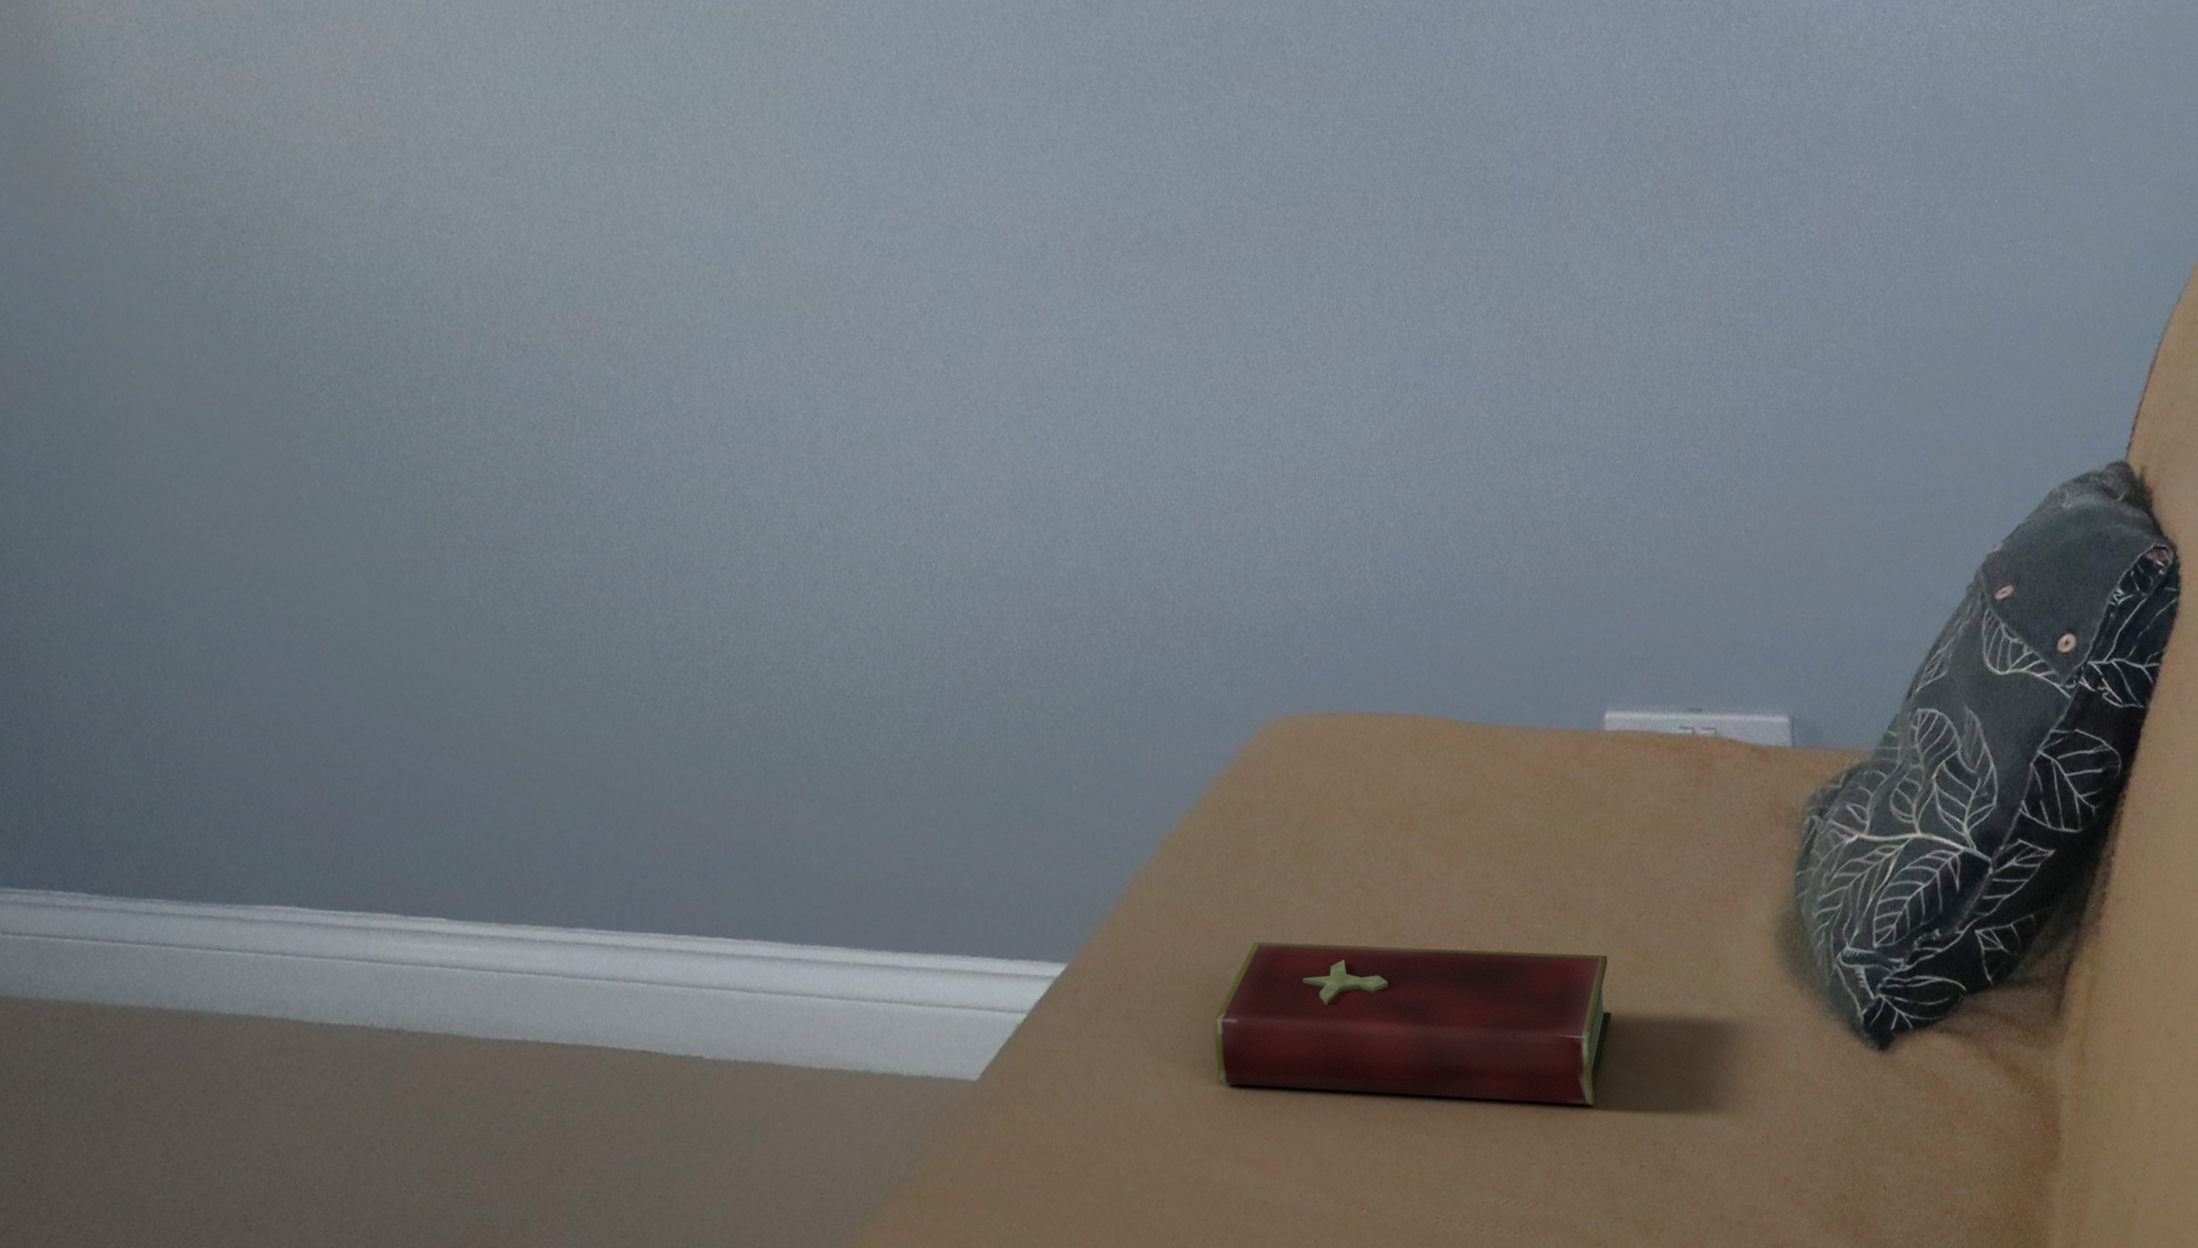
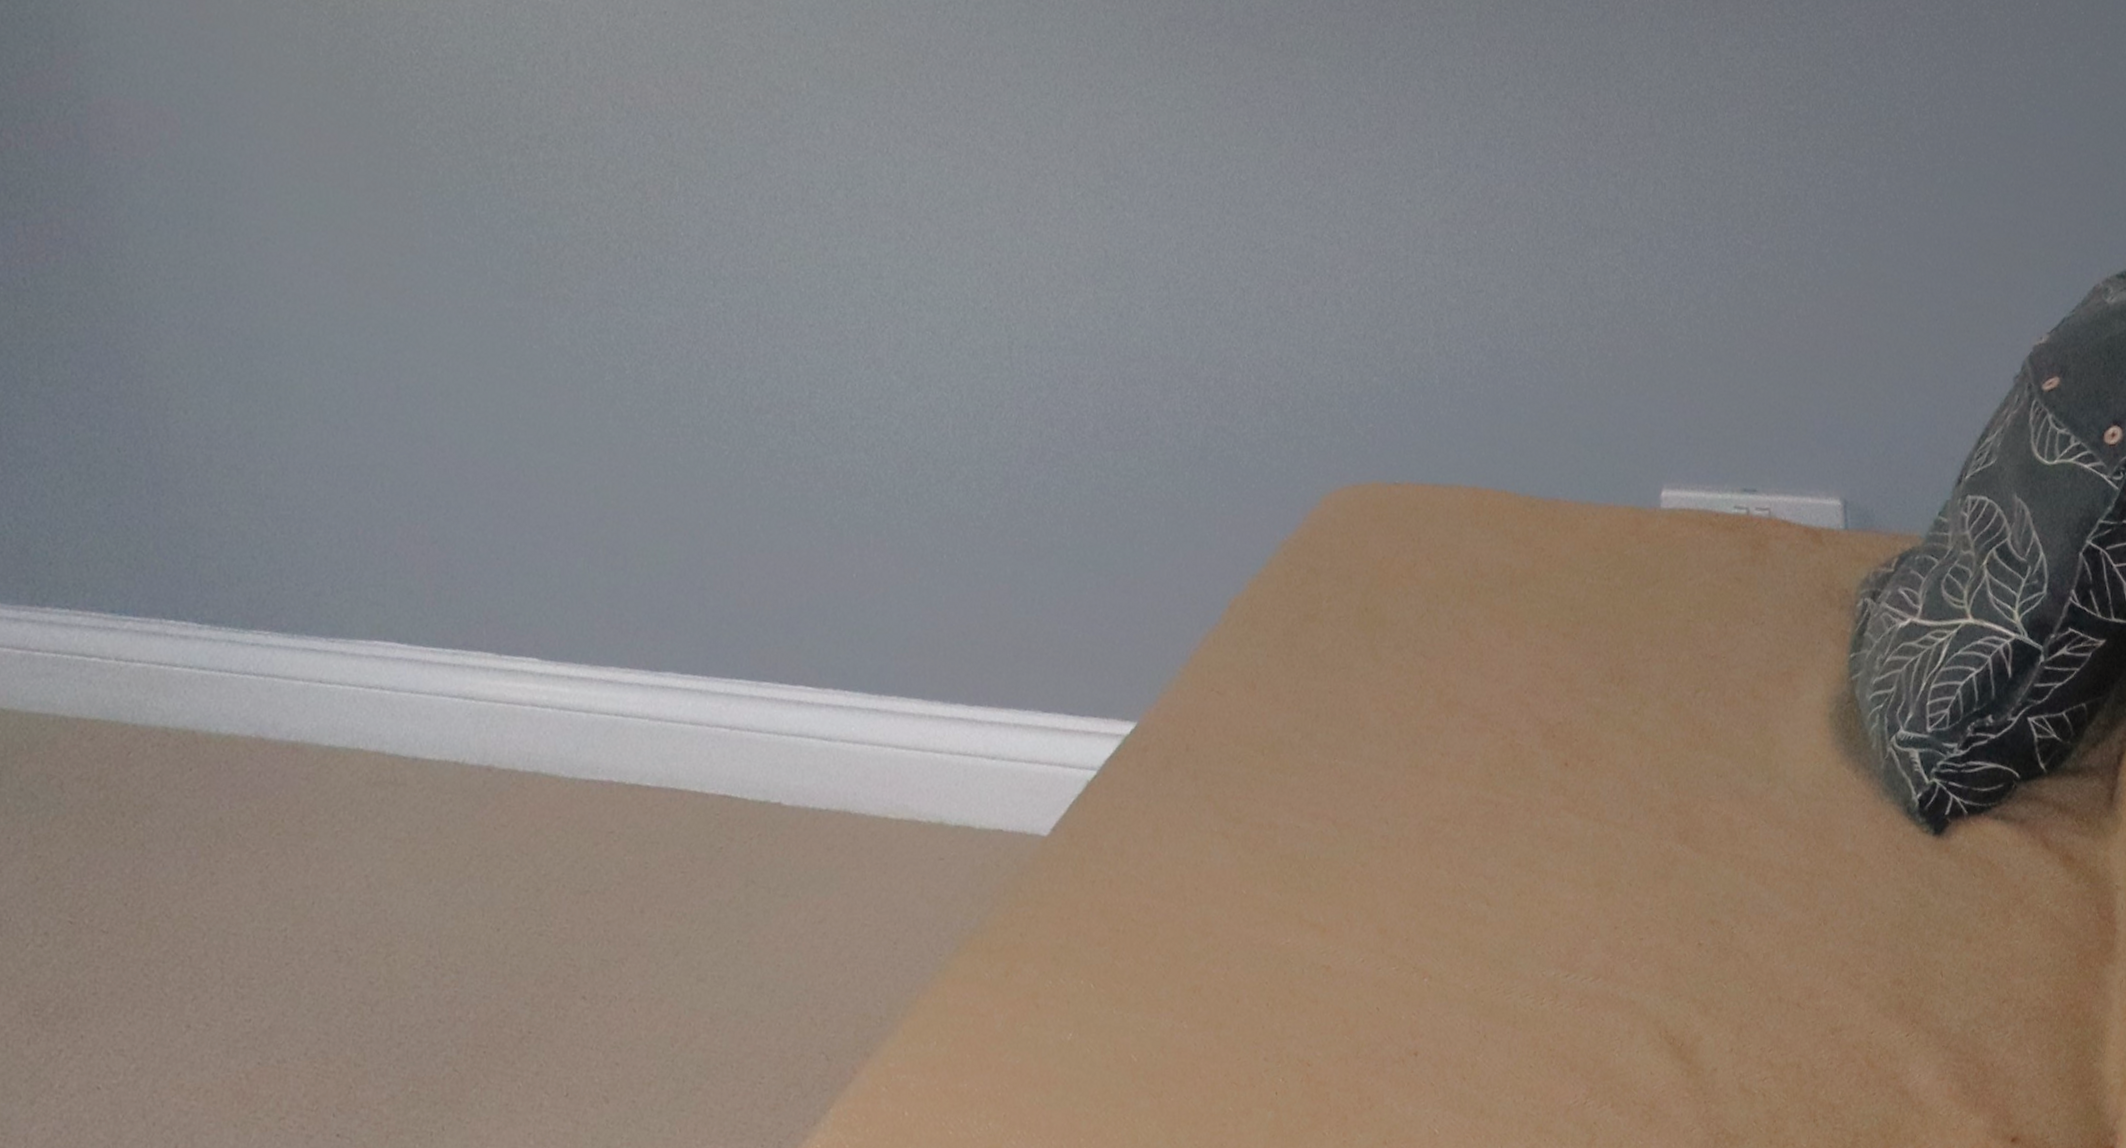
hardcover book: present [1213,941,1612,1106] -> none [1278,706,1670,881]

